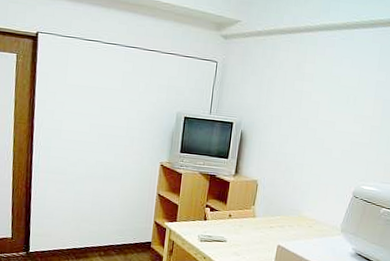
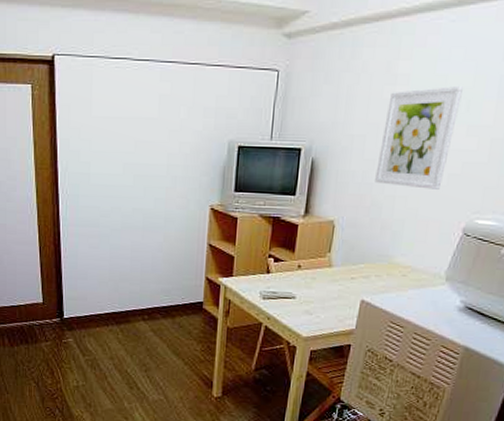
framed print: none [288,85,351,161] -> present [375,85,463,189]

